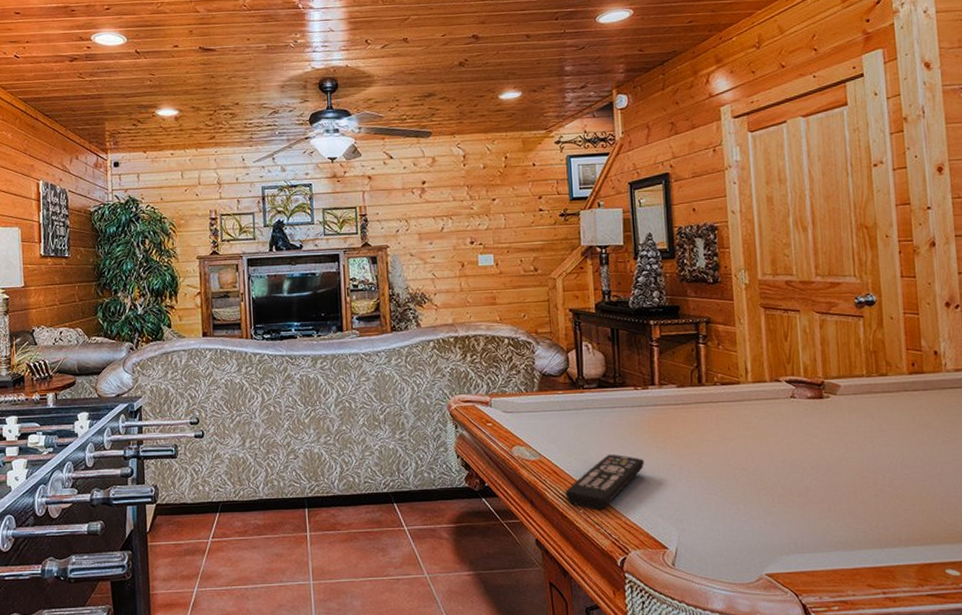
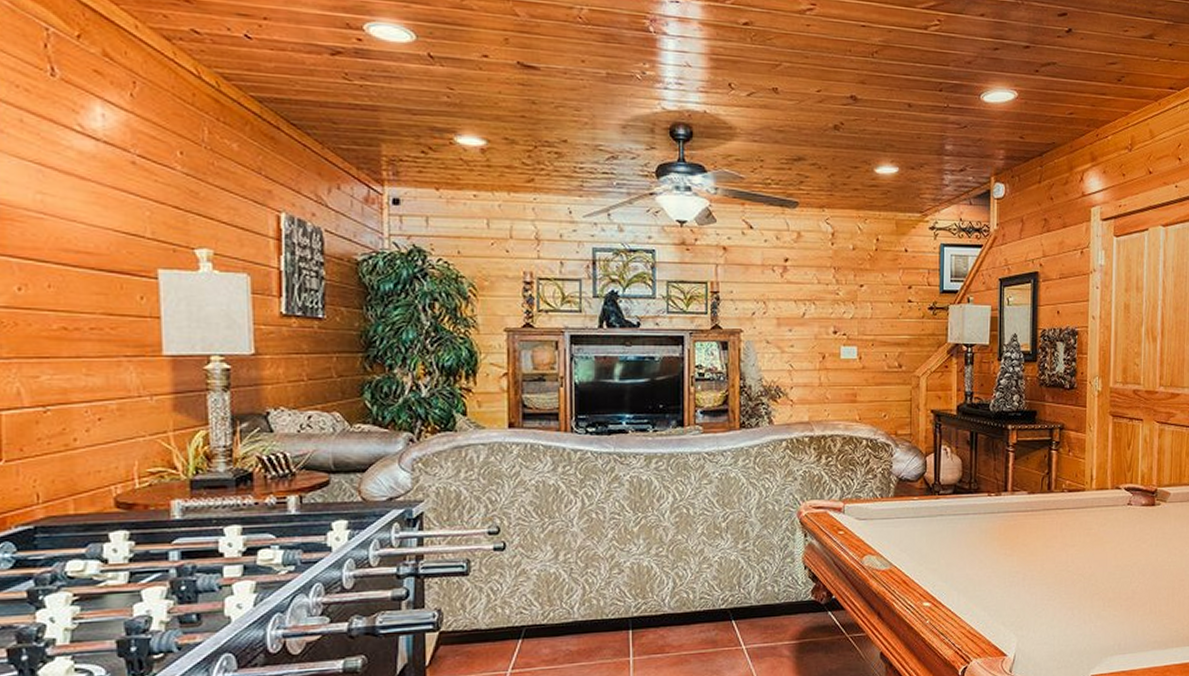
remote control: present [565,454,644,510] -> none [913,562,991,620]

